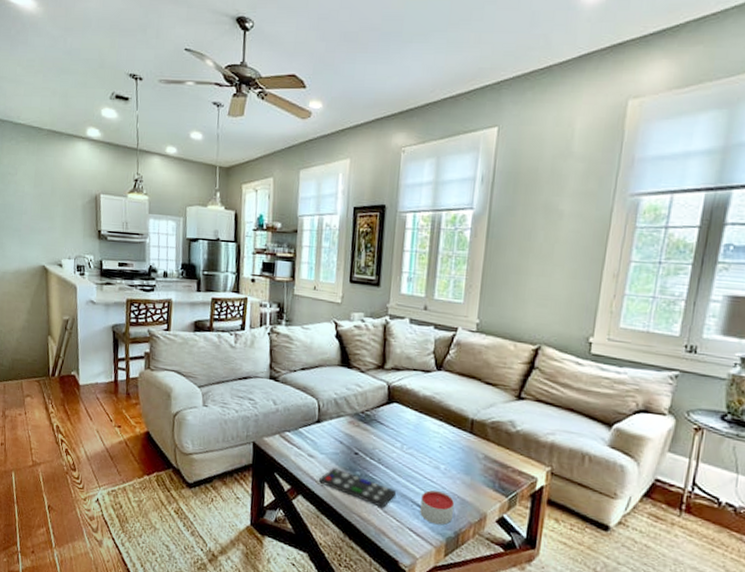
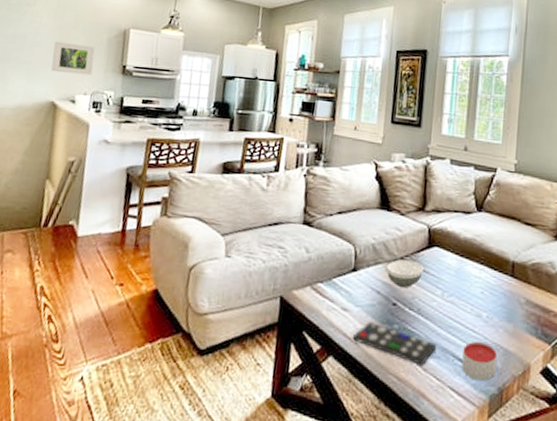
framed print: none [37,208,73,241] -> present [51,41,95,76]
bowl: none [348,413,383,439] -> present [386,259,423,288]

